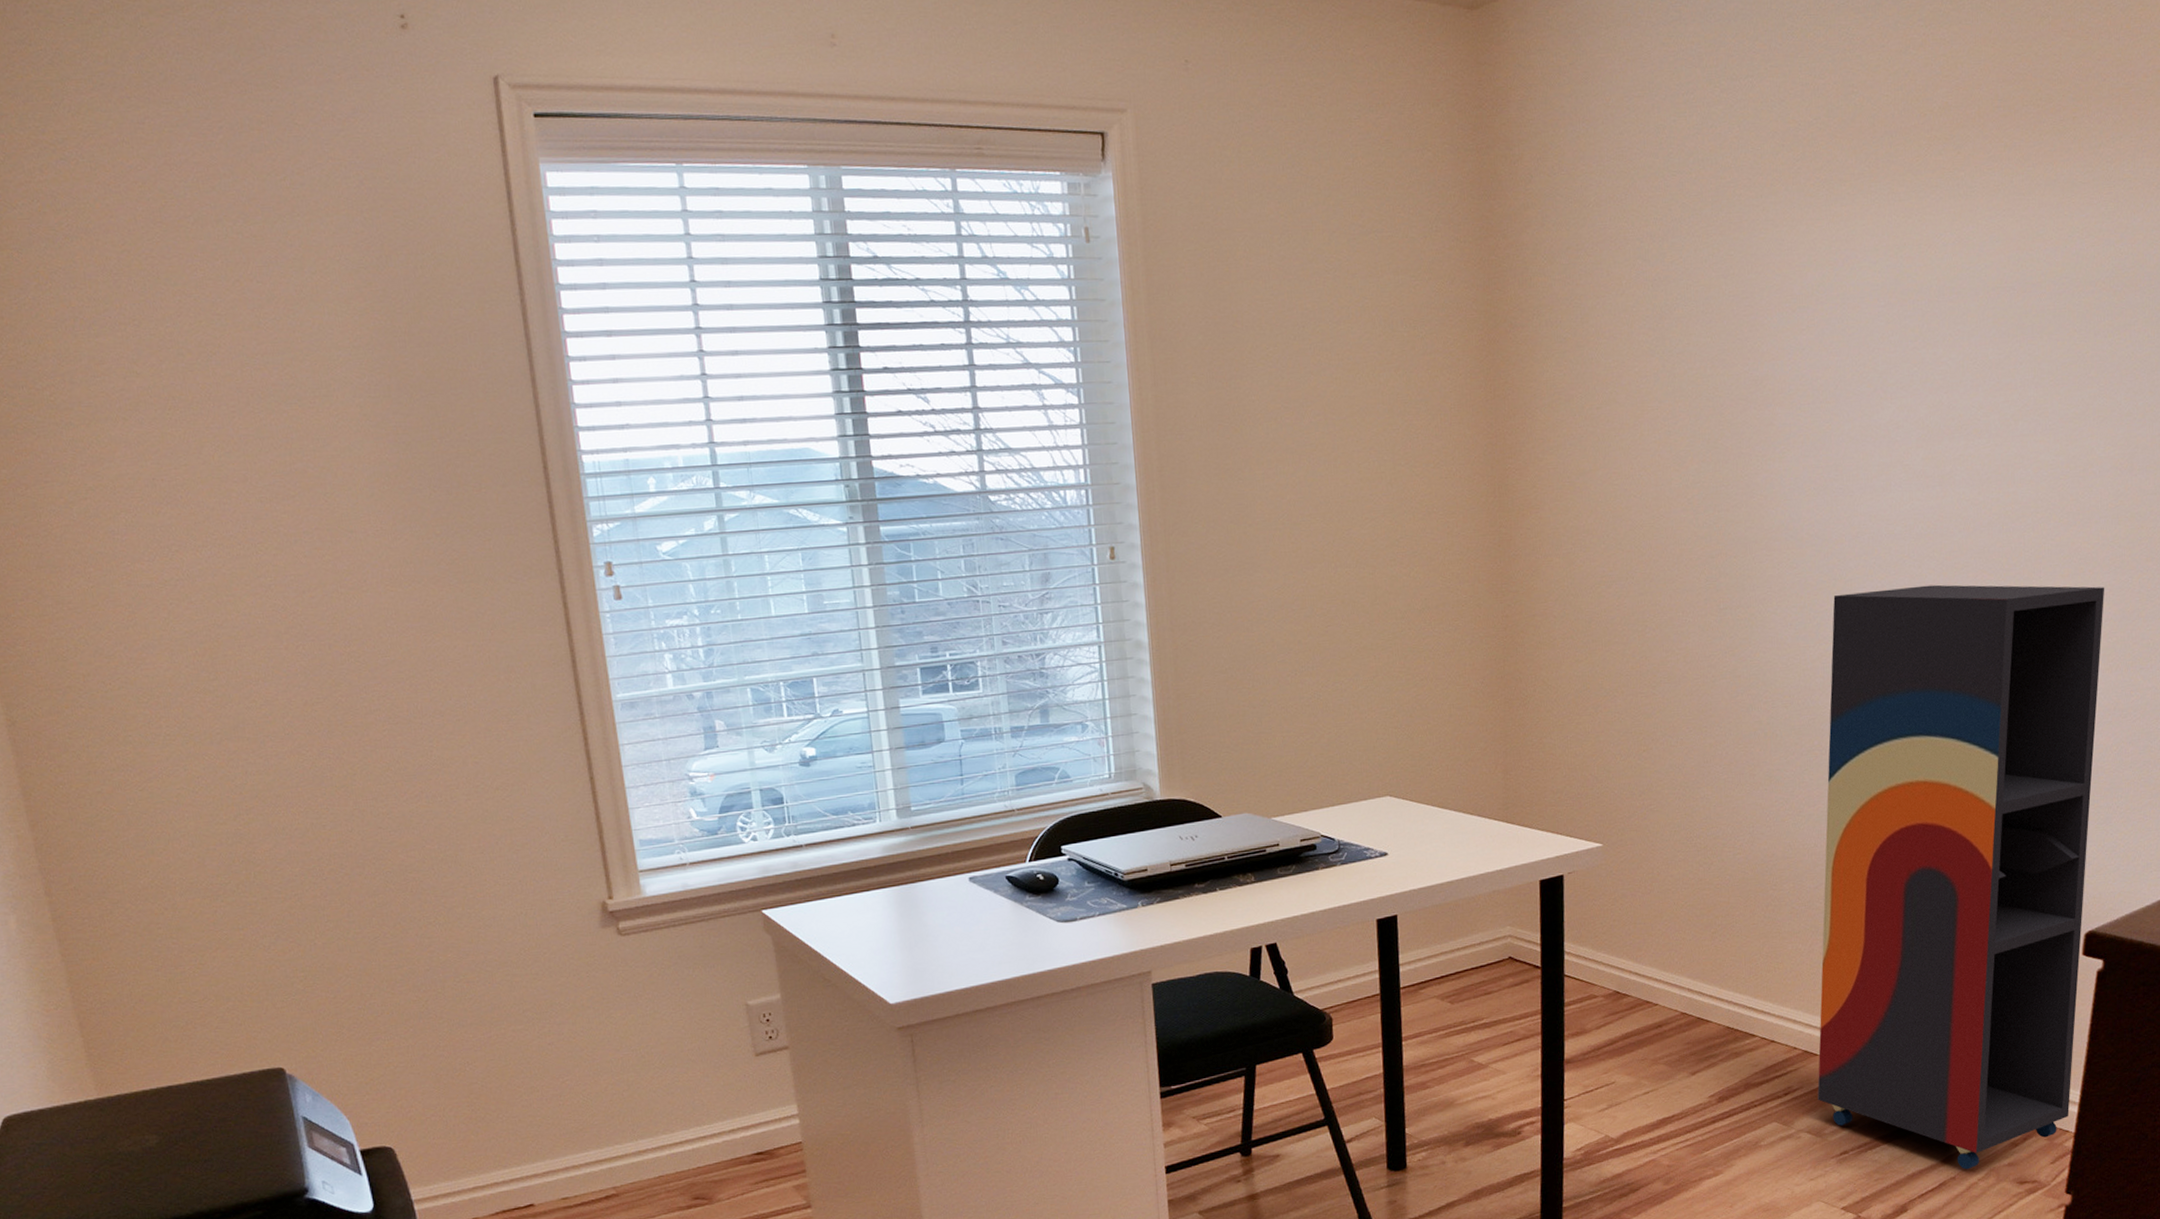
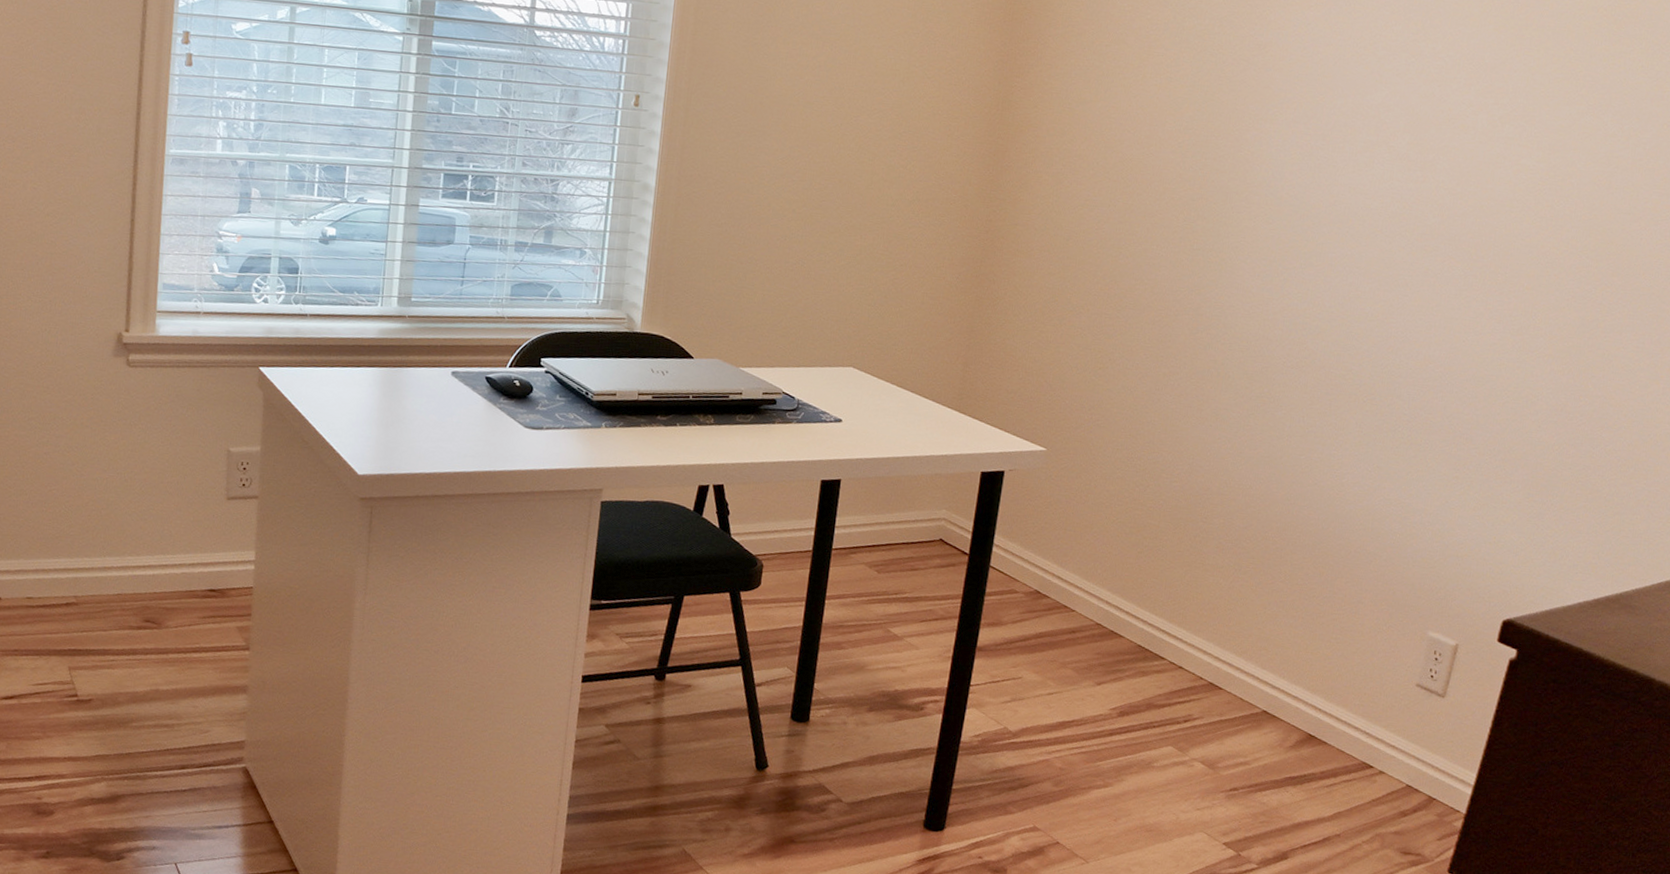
shelving unit: present [1817,584,2105,1170] -> none [1216,255,1568,830]

